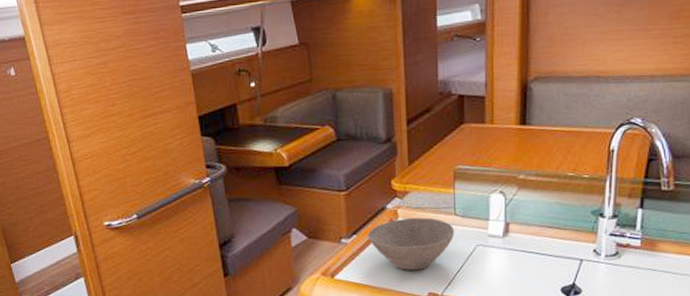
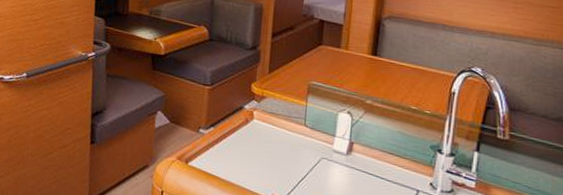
bowl: present [367,217,455,270] -> none [223,120,303,172]

